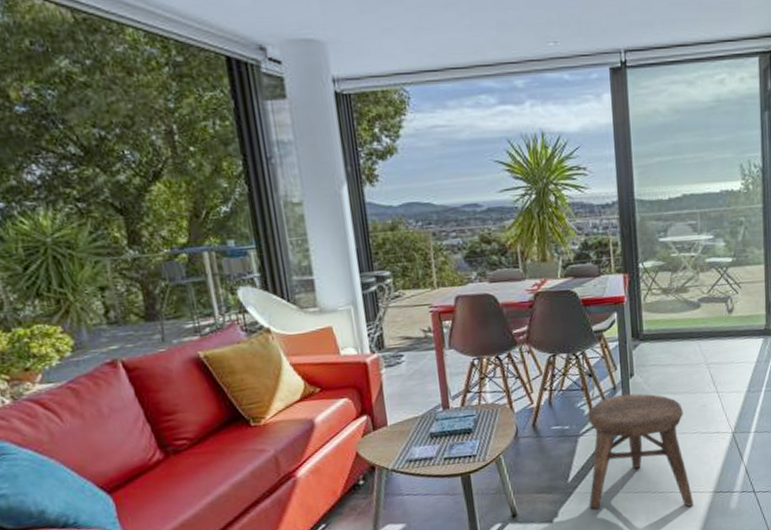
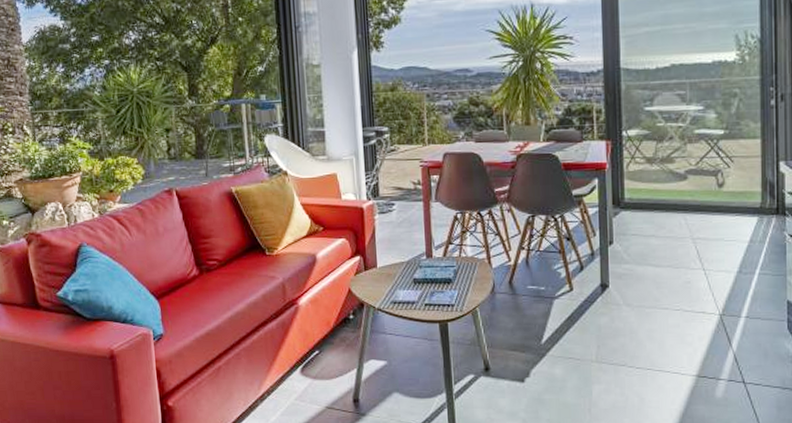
stool: present [588,393,694,509] -> none [561,261,675,387]

